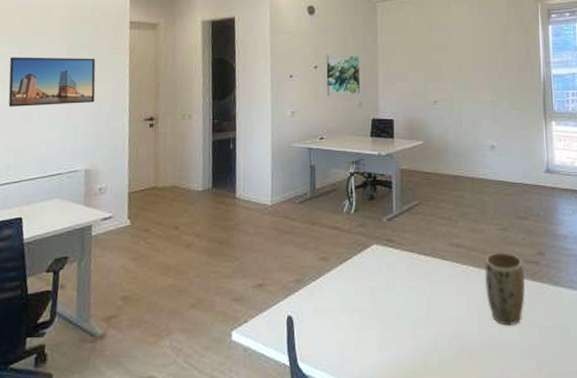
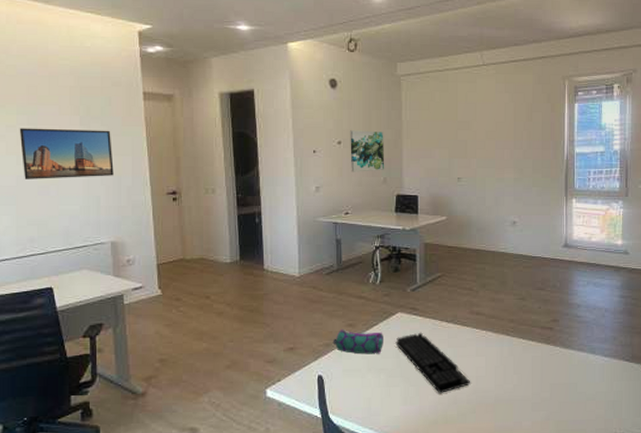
pencil case: none [304,262,359,292] -> present [332,328,385,355]
keyboard: none [370,266,451,338] -> present [395,332,470,393]
plant pot: present [485,253,525,326] -> none [503,320,539,383]

